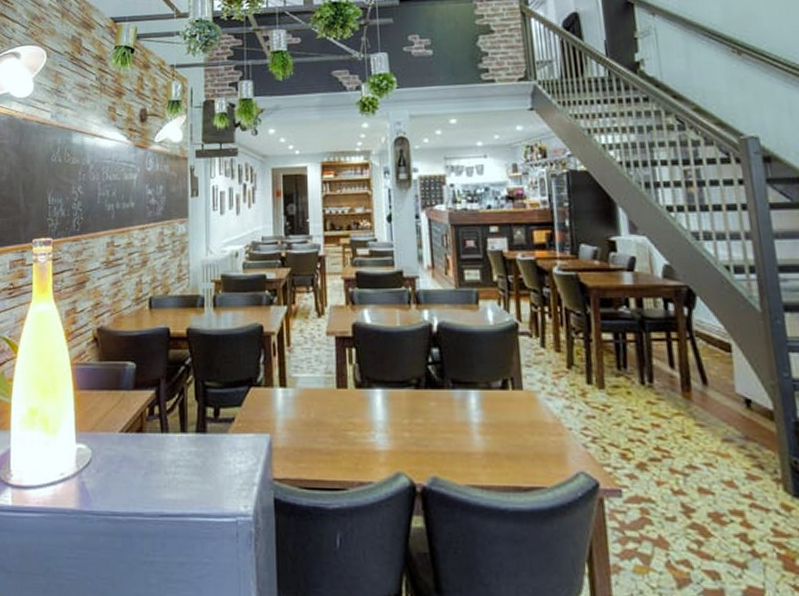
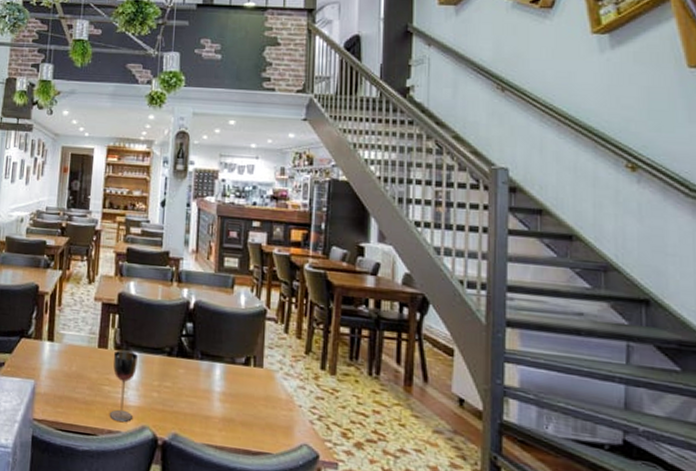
wineglass: none [354,388,384,471] -> present [109,349,139,423]

